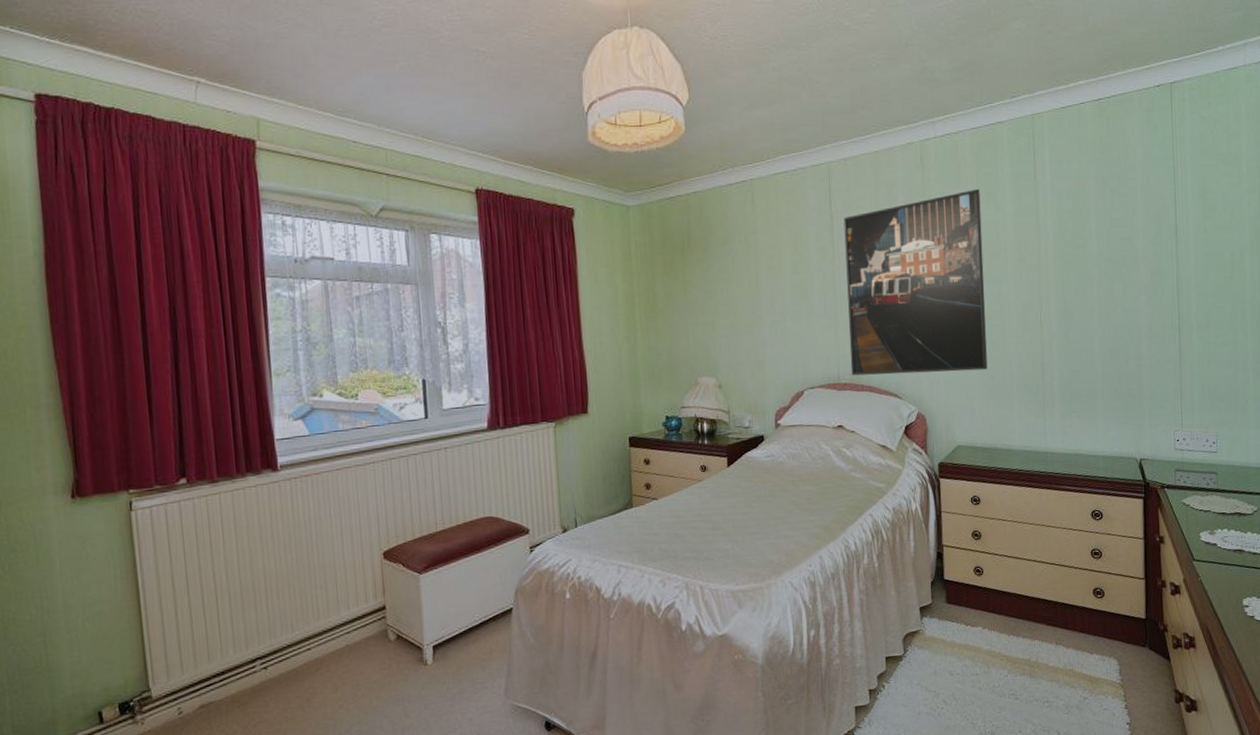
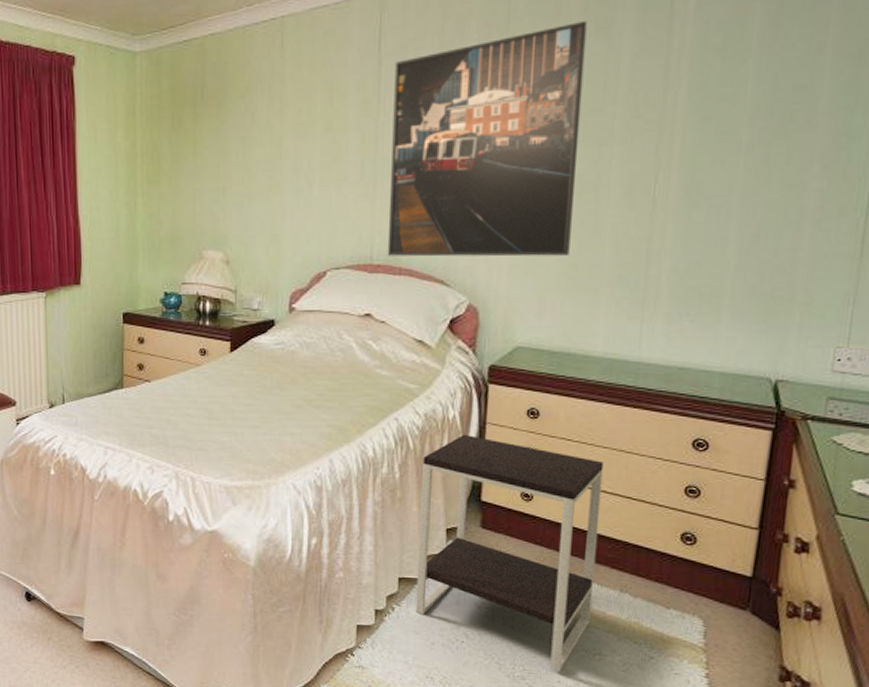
side table: none [895,523,1037,722] -> present [415,434,604,671]

